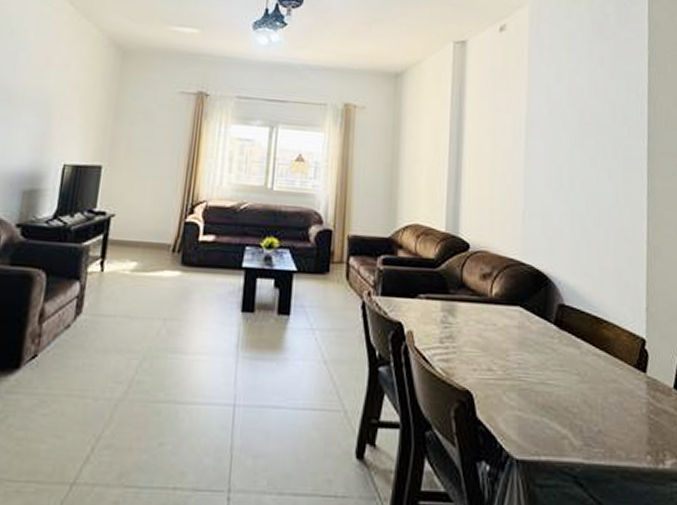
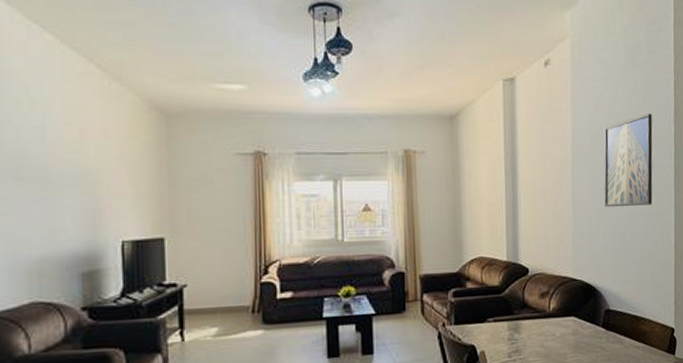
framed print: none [562,88,622,190] -> present [604,113,653,208]

